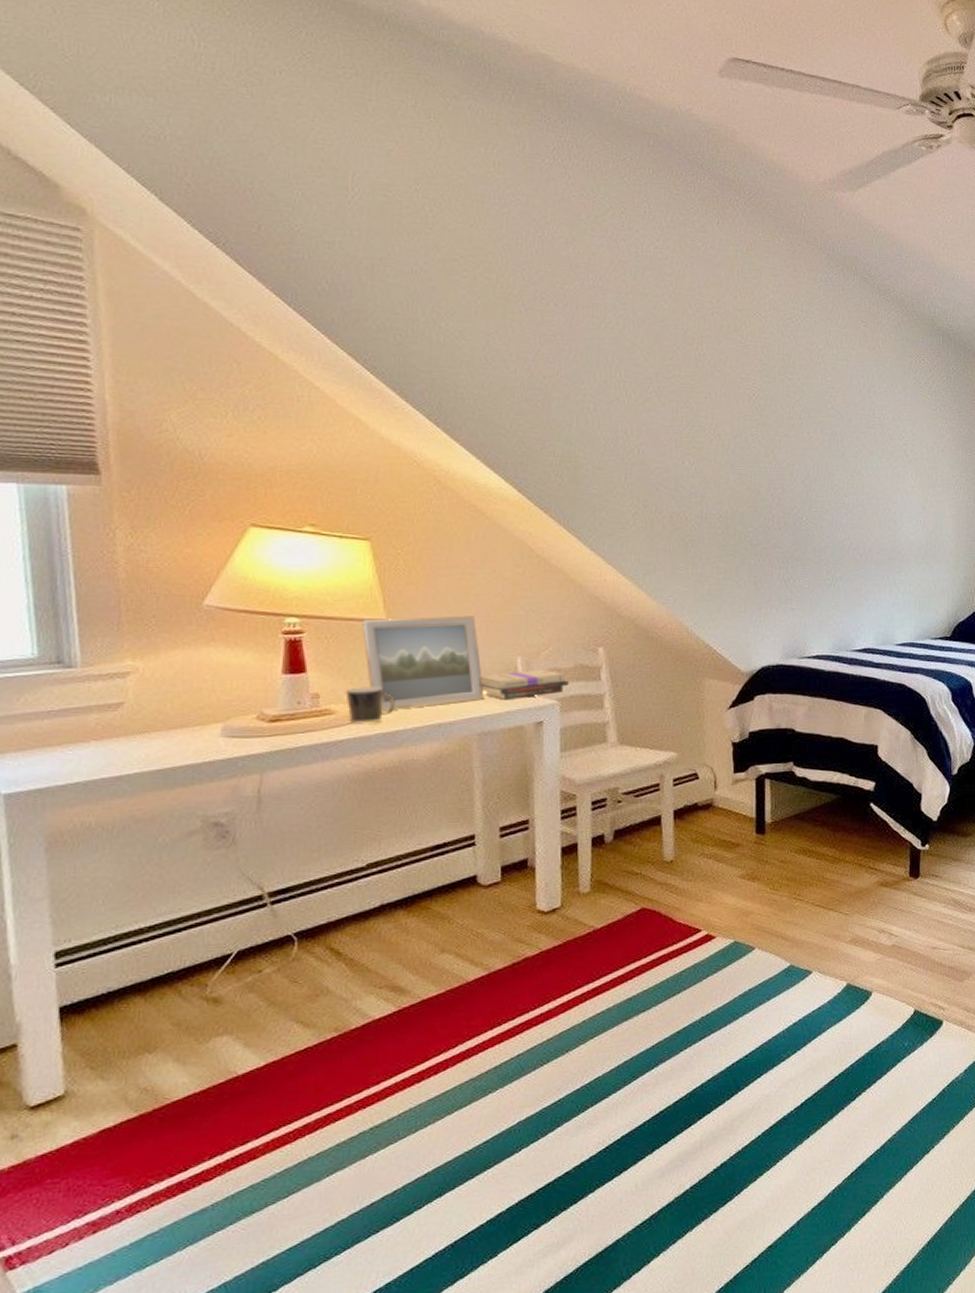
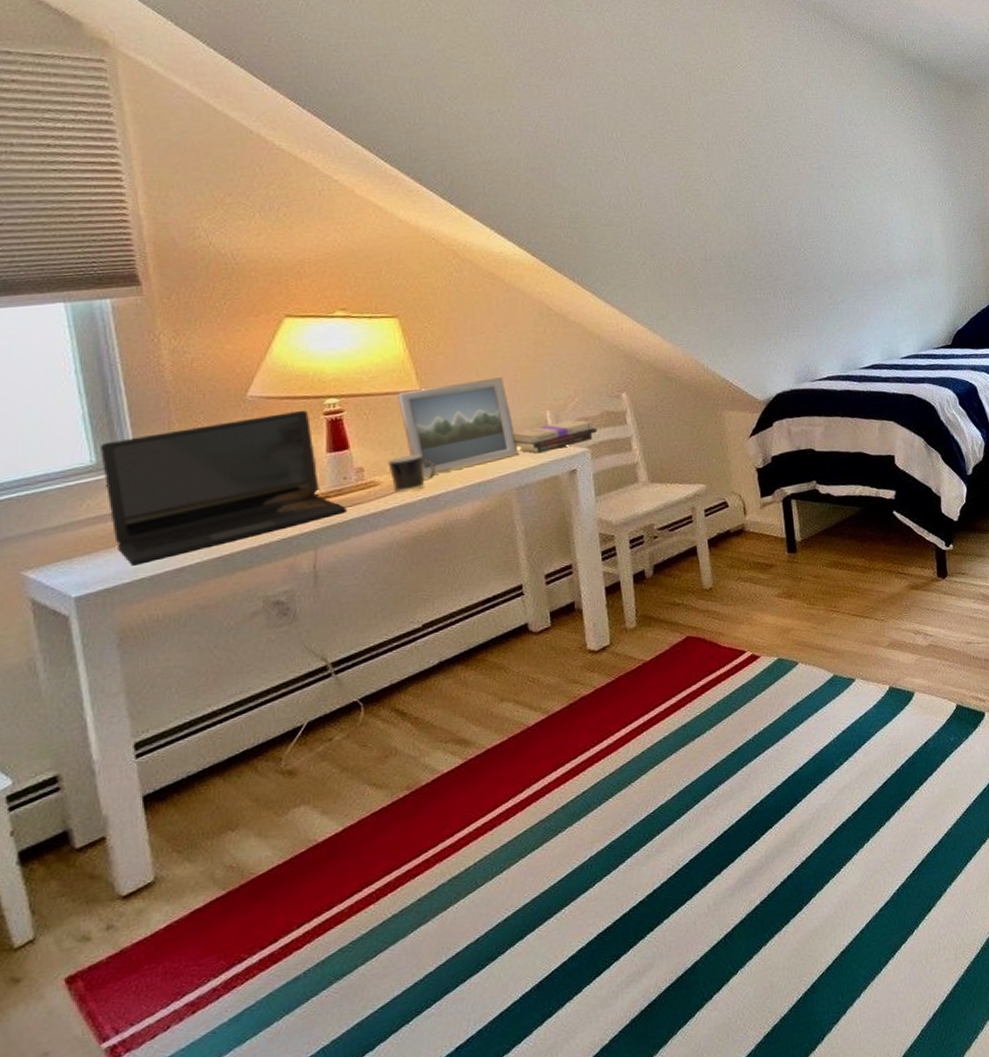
laptop: none [43,627,297,768] -> present [100,411,346,566]

